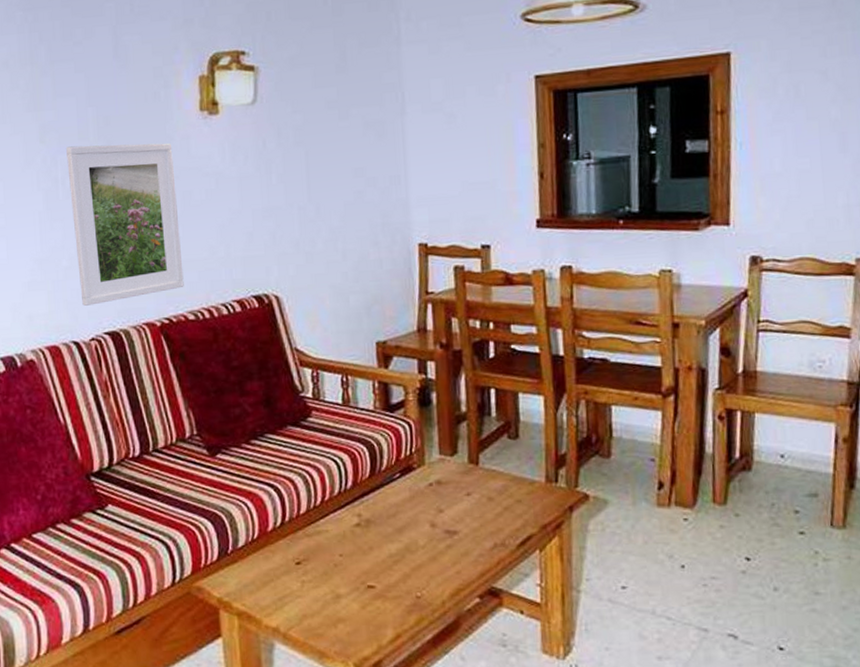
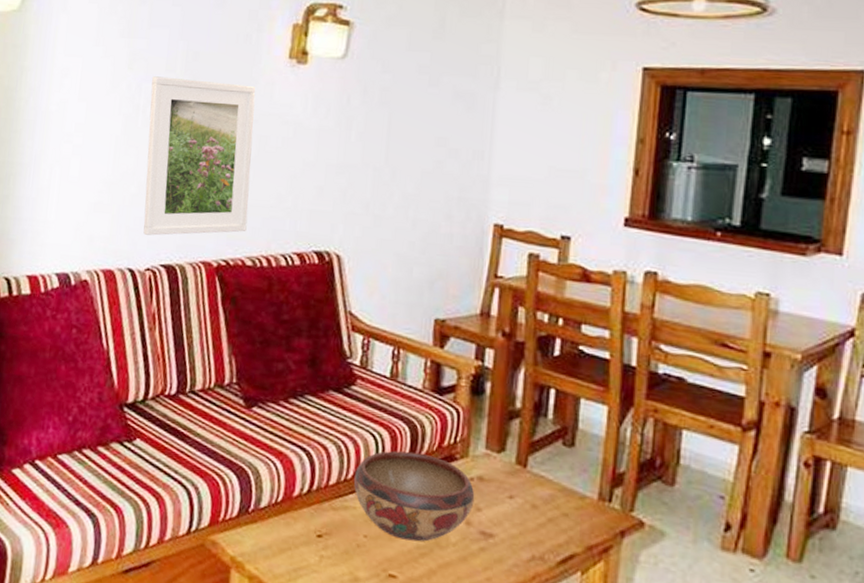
decorative bowl: none [322,469,436,552] -> present [353,450,475,542]

